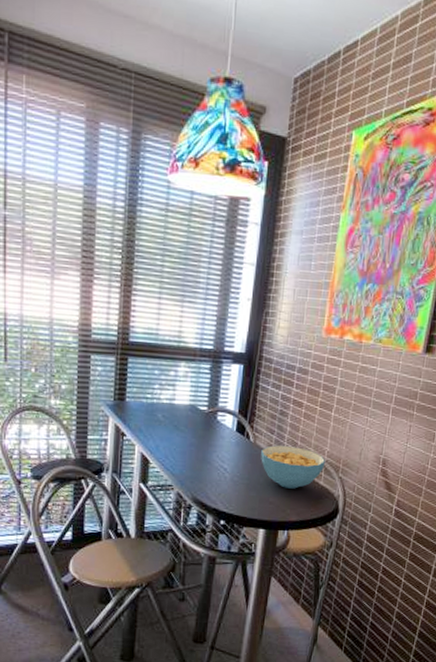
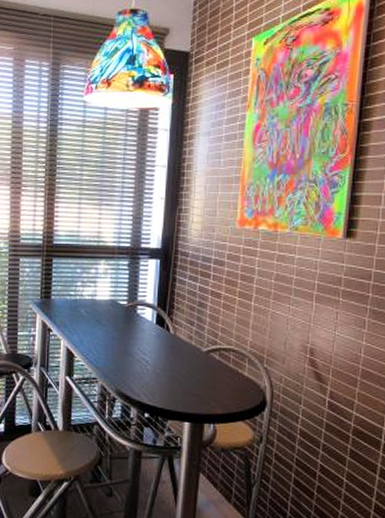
cereal bowl: present [261,445,326,489] -> none [182,337,249,381]

